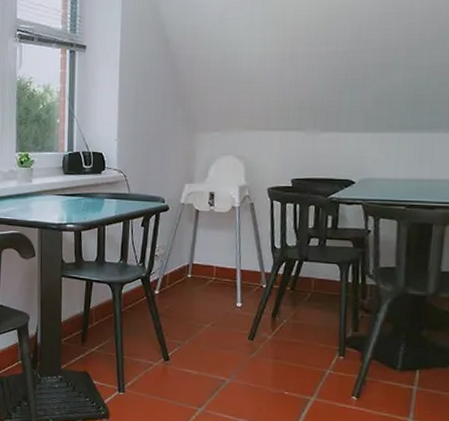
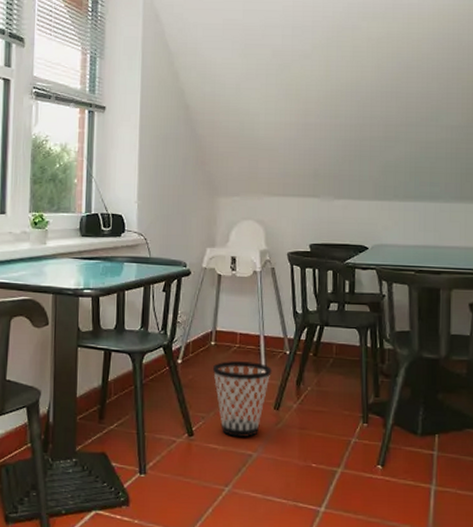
wastebasket: none [188,293,248,364] -> present [212,360,273,437]

